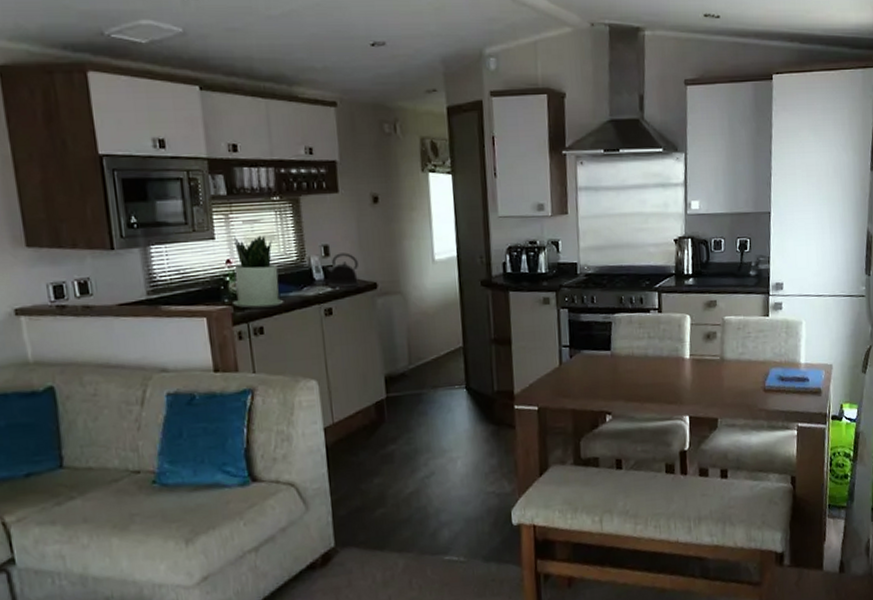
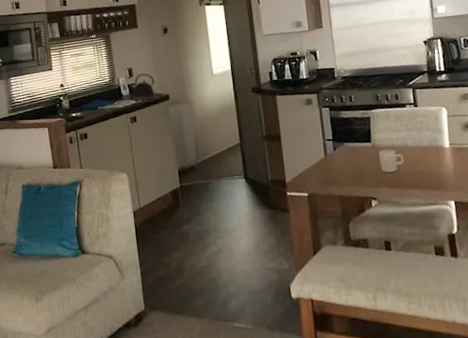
planter: present [233,235,284,309] -> none [65,64,101,120]
mug: none [617,358,644,385] -> present [378,149,405,173]

